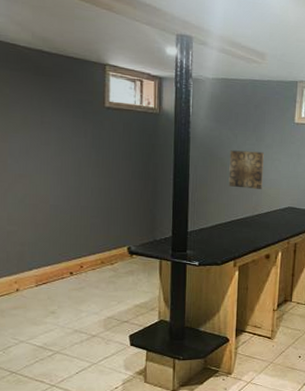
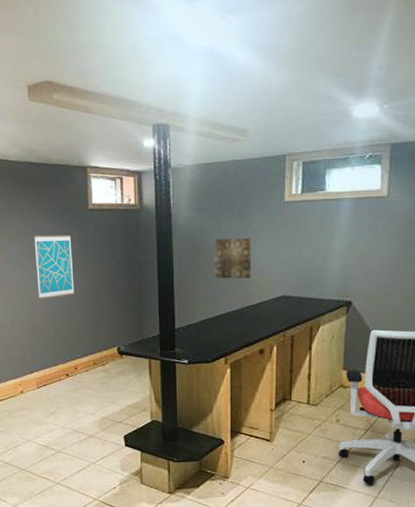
wall art: none [42,127,85,194] -> present [34,234,75,299]

